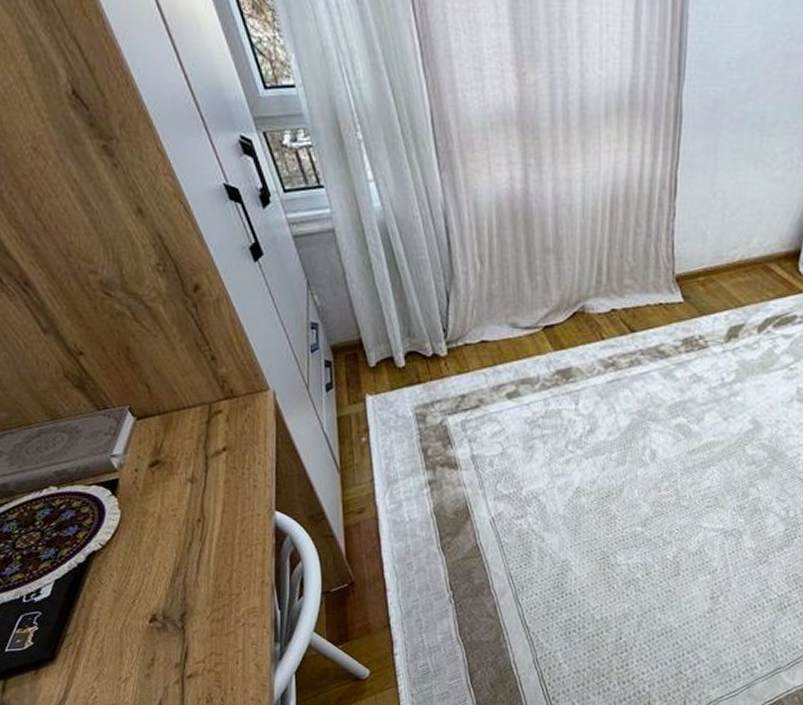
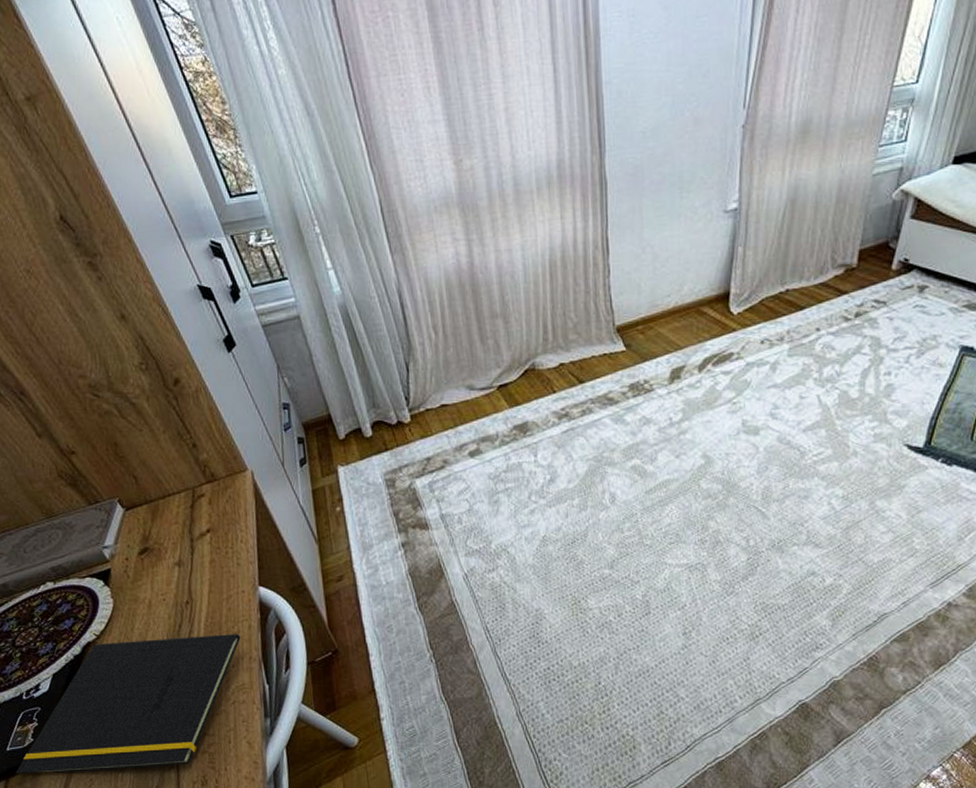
notepad: none [14,553,254,681] -> present [15,634,241,774]

